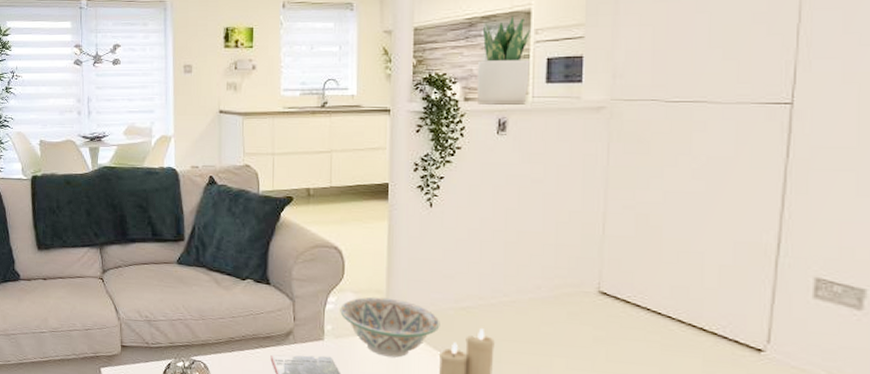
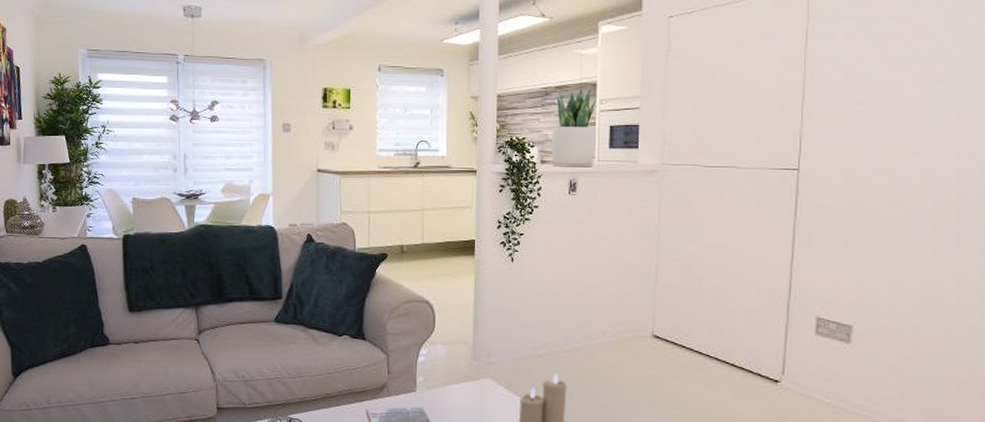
decorative bowl: present [340,297,440,358] -> none [431,348,520,405]

